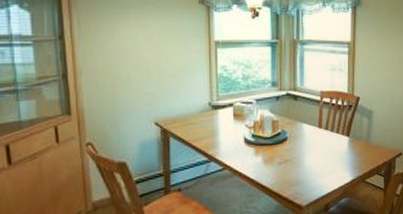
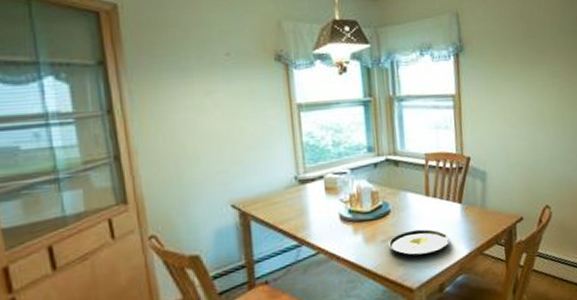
plate: none [283,156,337,178] -> present [387,229,450,256]

